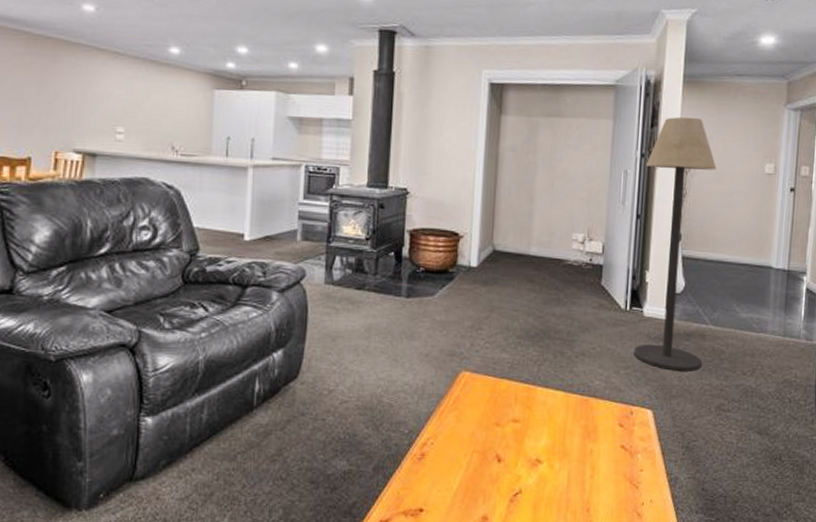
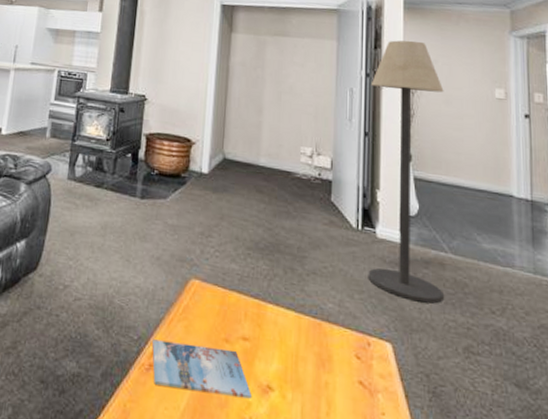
magazine: none [424,431,521,473] -> present [152,339,251,399]

